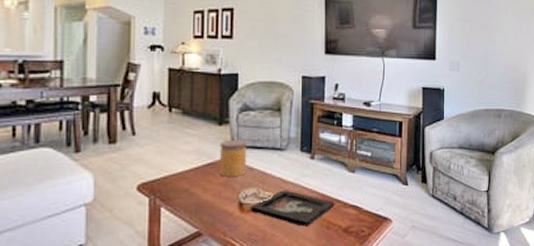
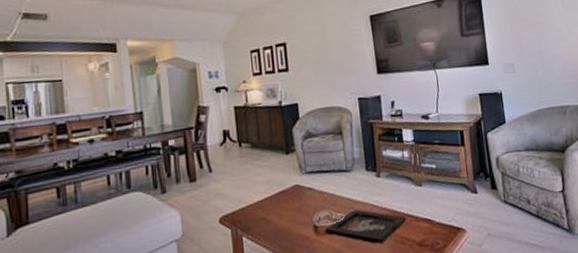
jar: present [219,140,247,177] -> none [289,166,317,203]

